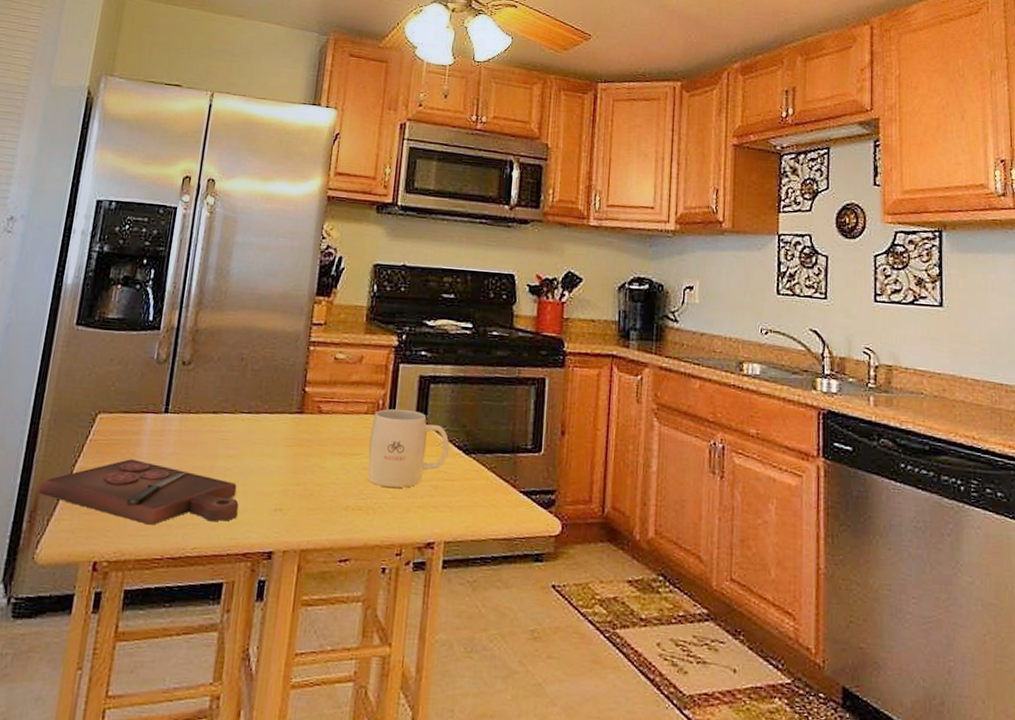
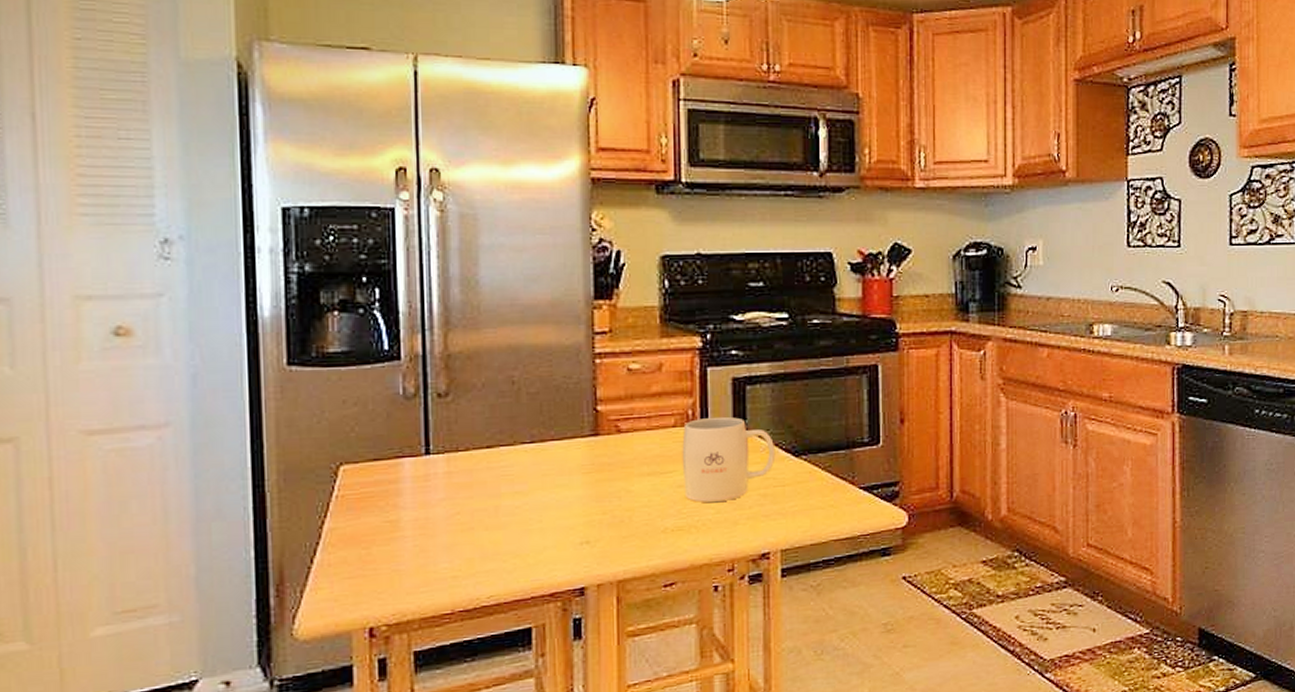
cutting board: present [38,459,239,525] -> none [281,511,537,580]

